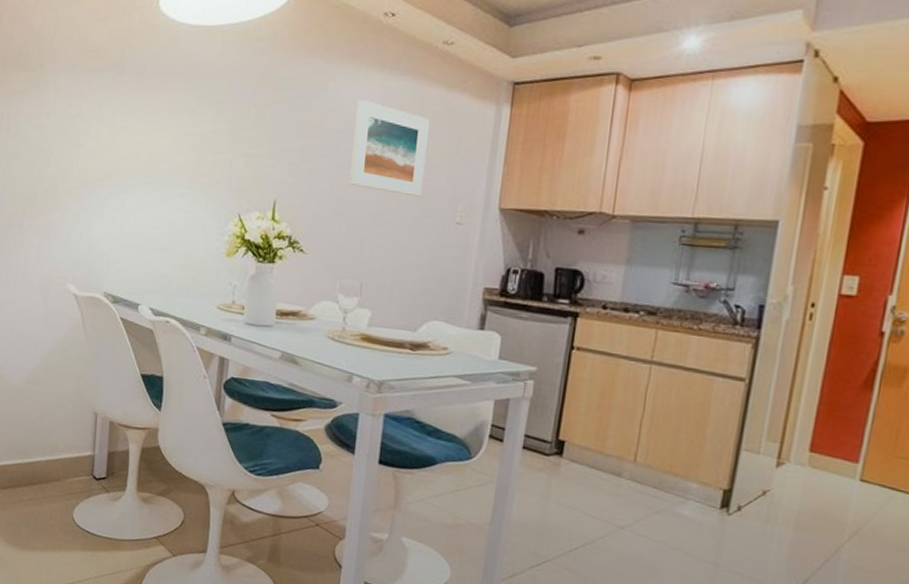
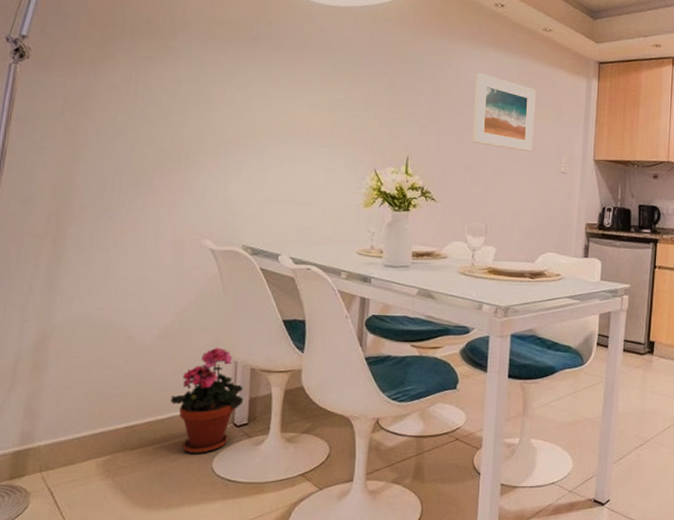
potted plant: none [37,396,103,502] -> present [171,347,244,455]

